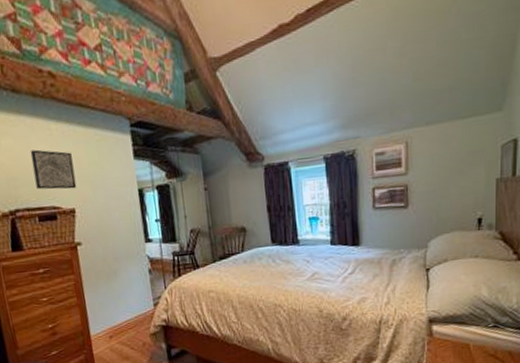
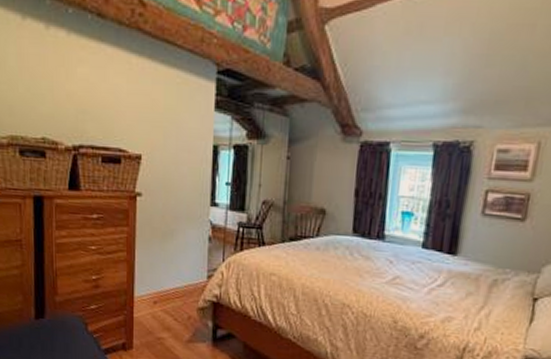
wall art: present [30,149,77,190] -> none [105,83,148,133]

